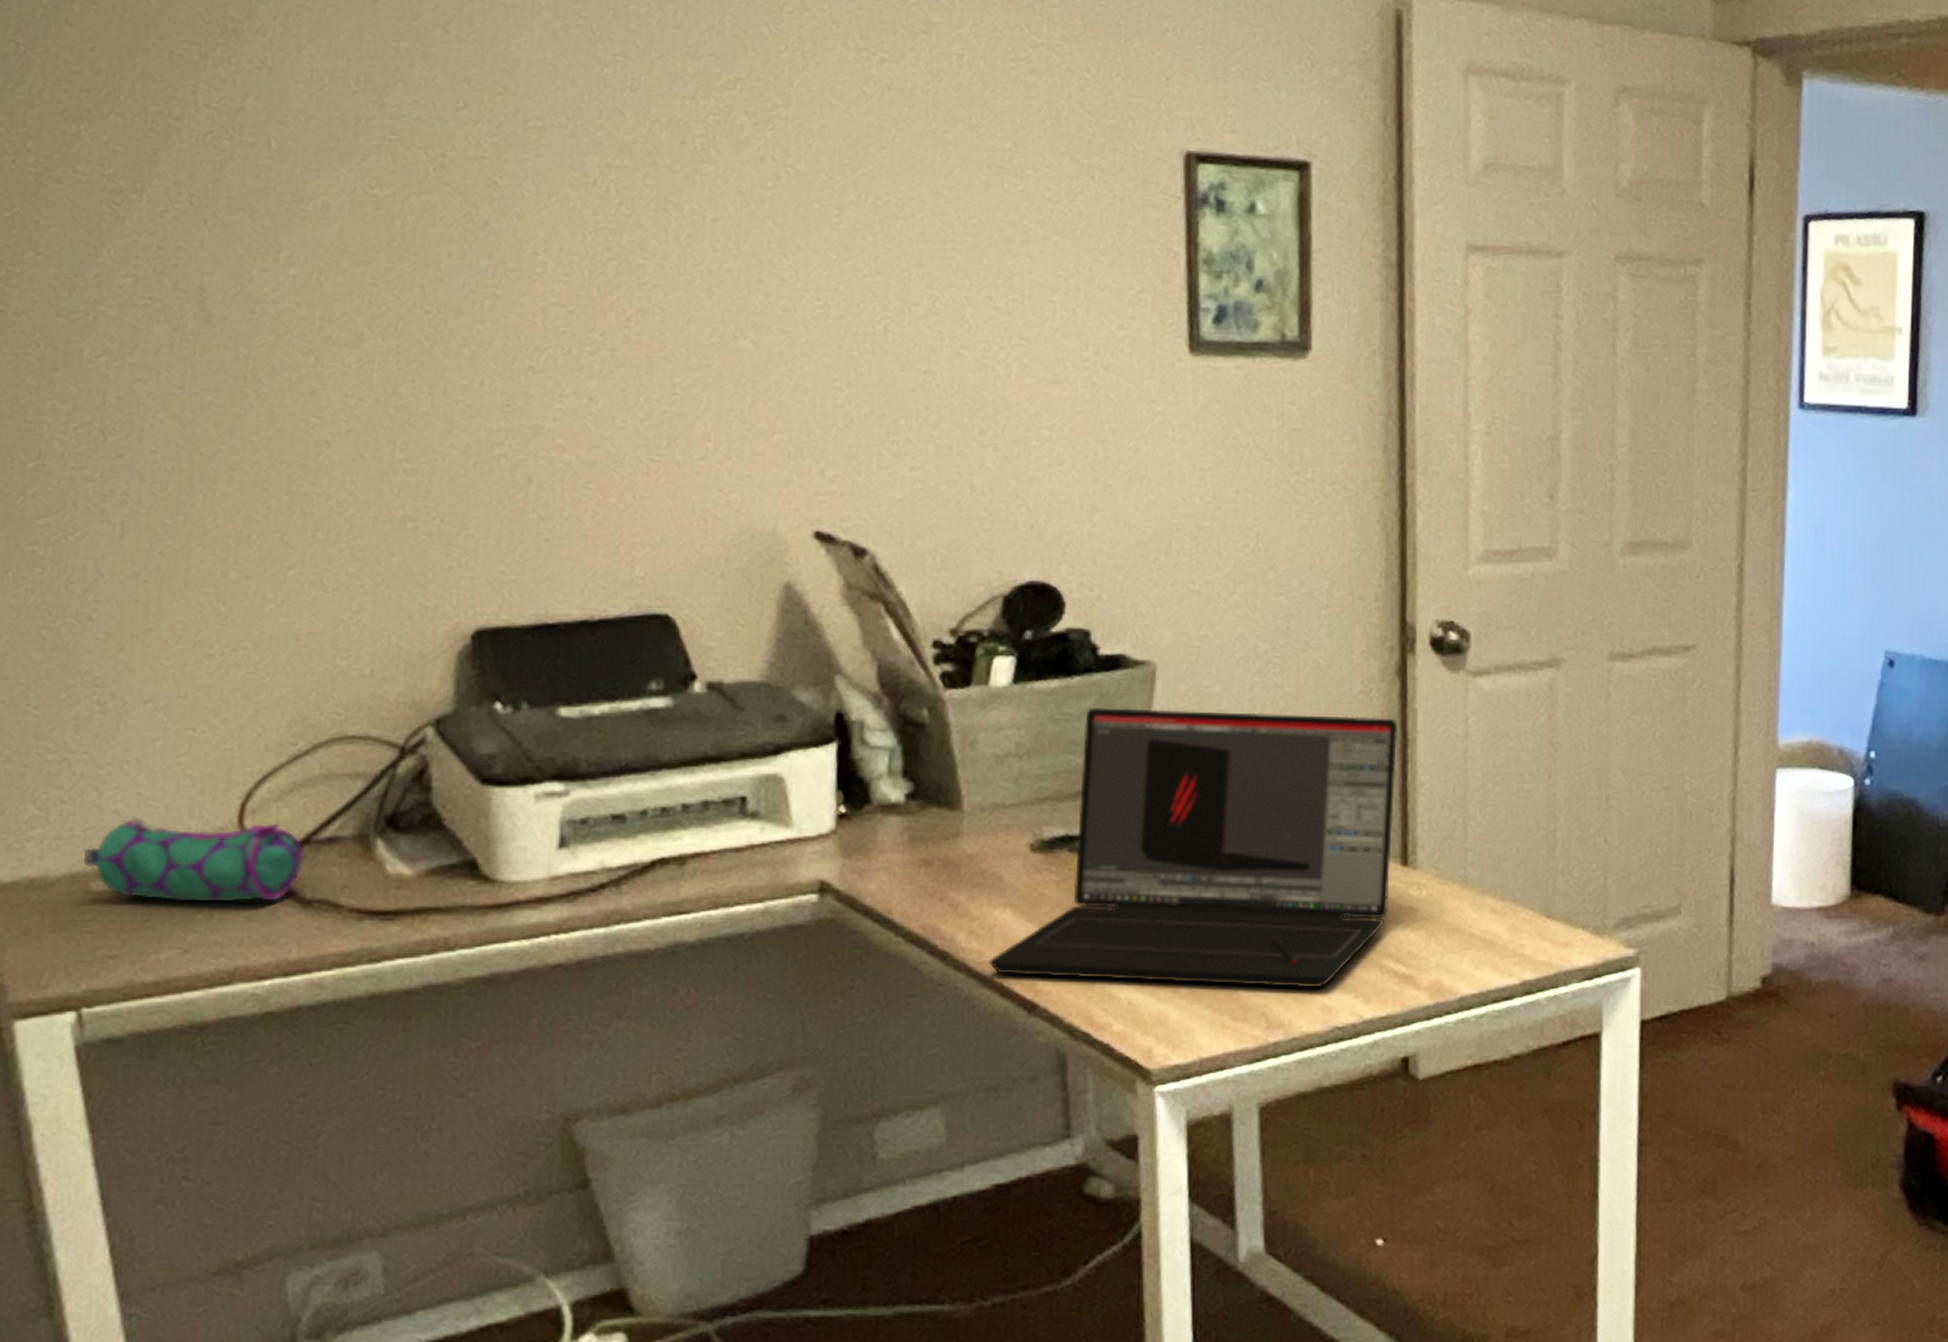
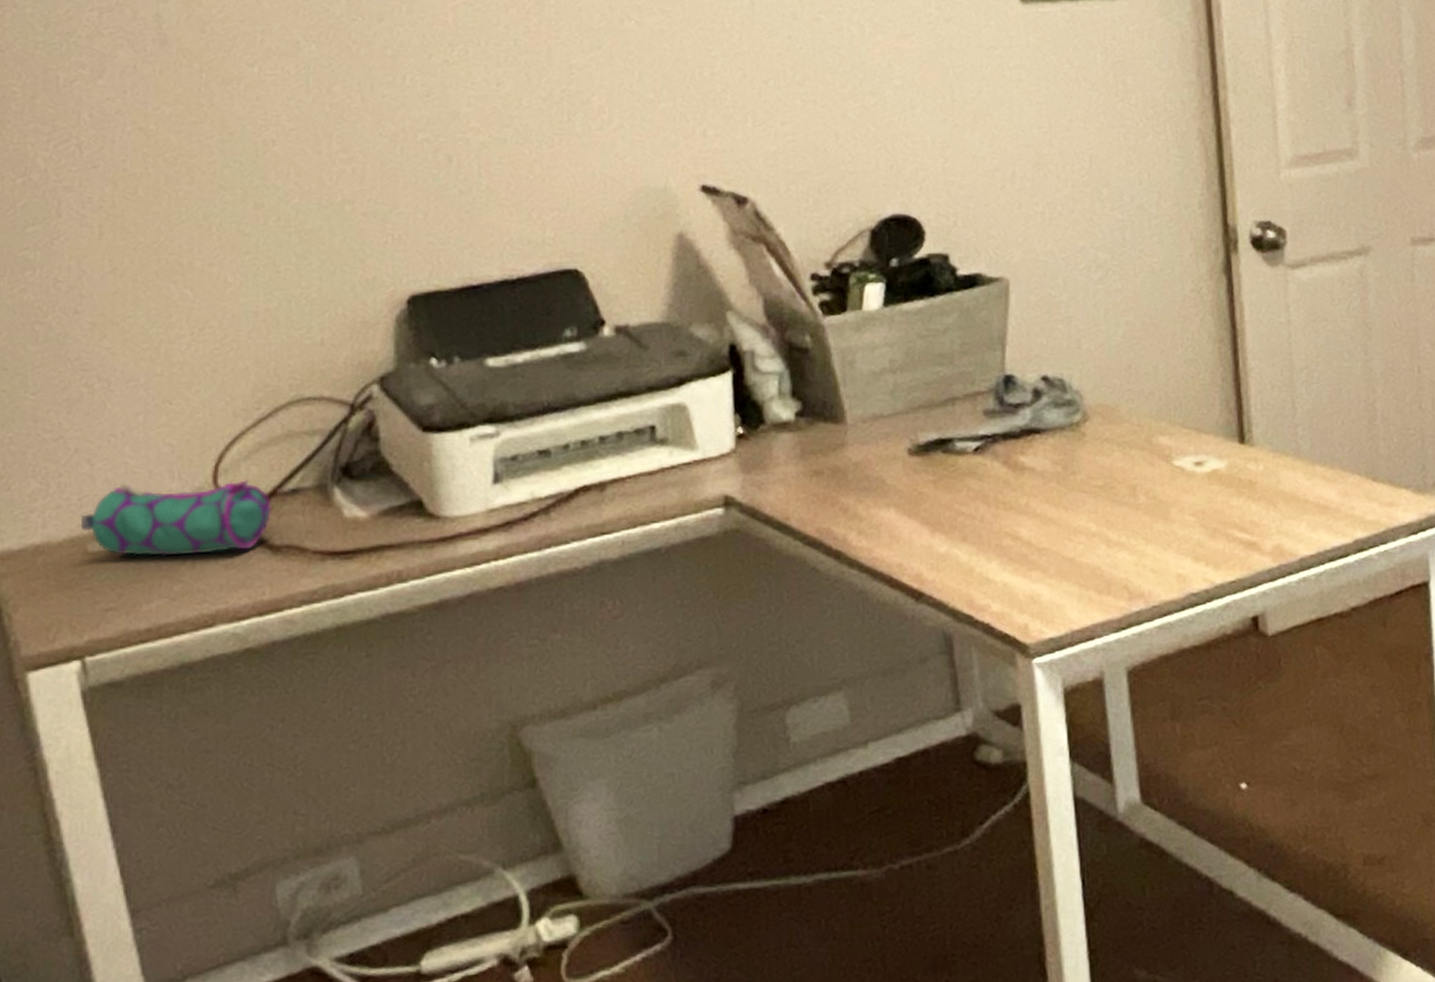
laptop: present [988,707,1398,988] -> none [877,312,1230,568]

